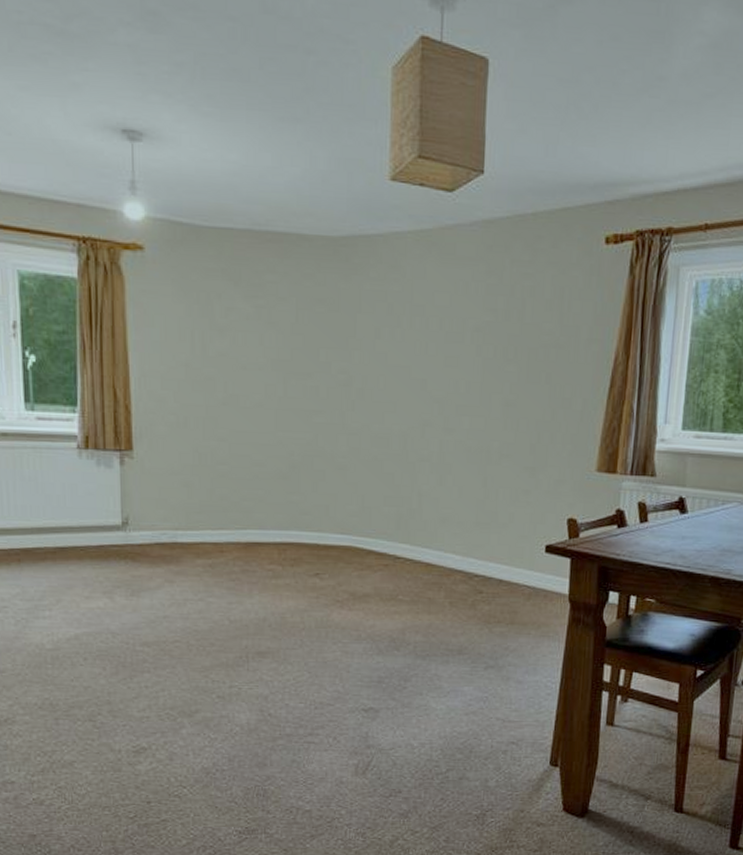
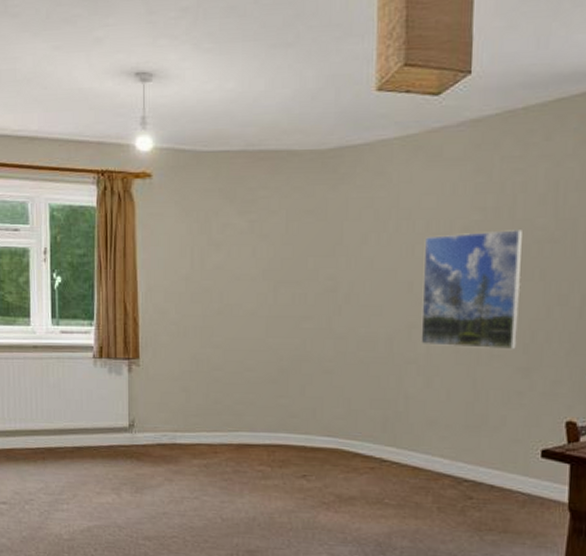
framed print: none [434,332,530,450] -> present [421,228,522,350]

